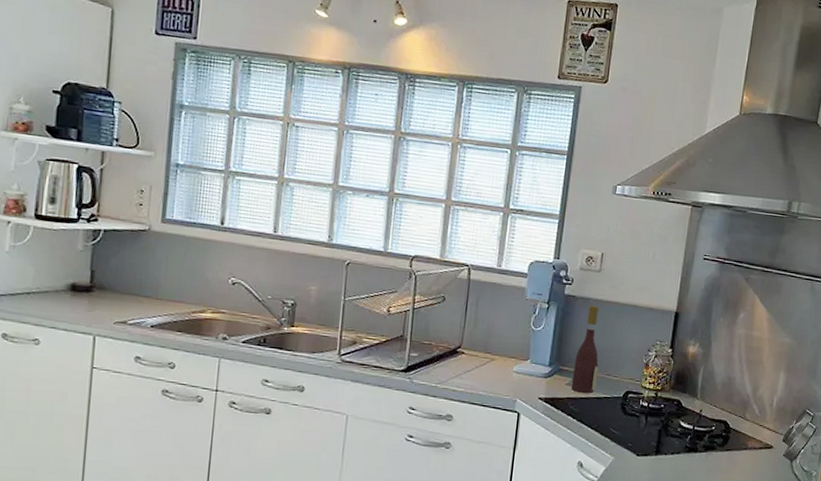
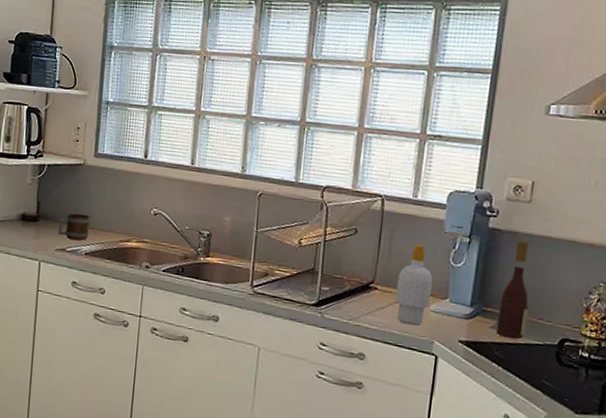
mug: none [117,282,157,312] -> present [58,213,90,240]
soap bottle: none [481,309,516,386] -> present [395,243,434,325]

